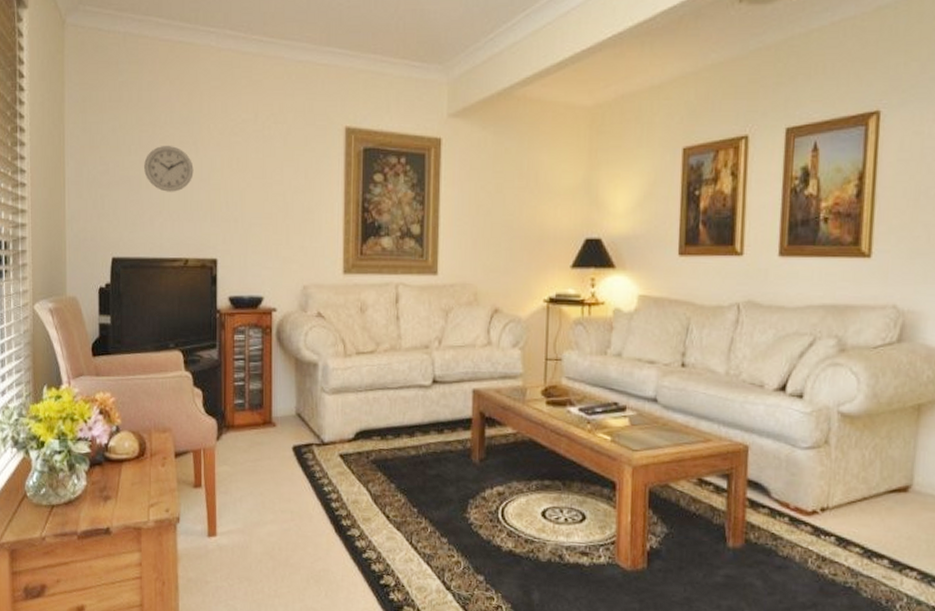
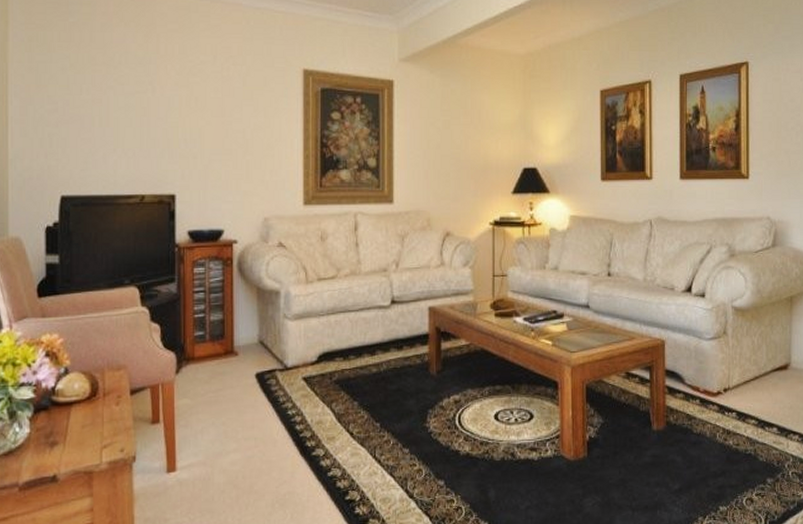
wall clock: present [144,146,194,192] -> none [97,85,150,130]

